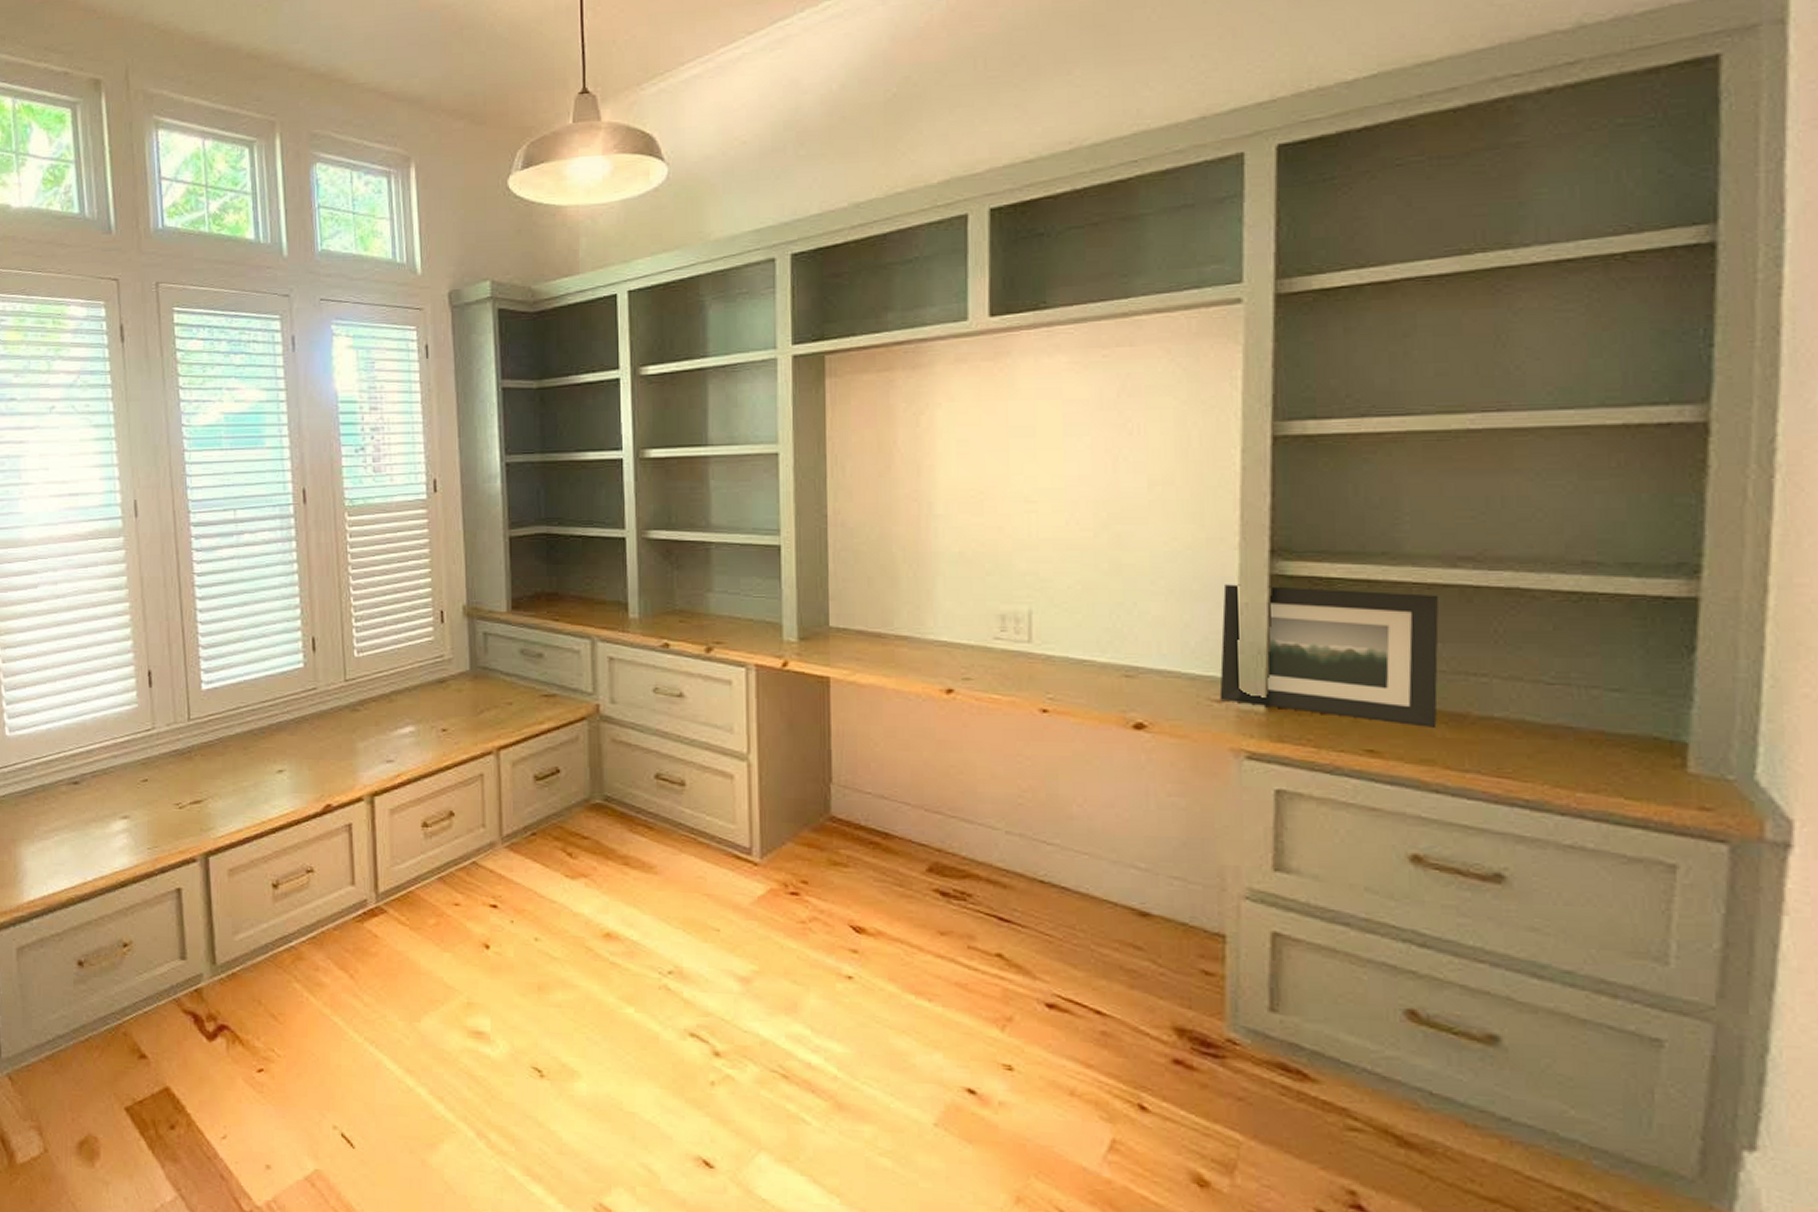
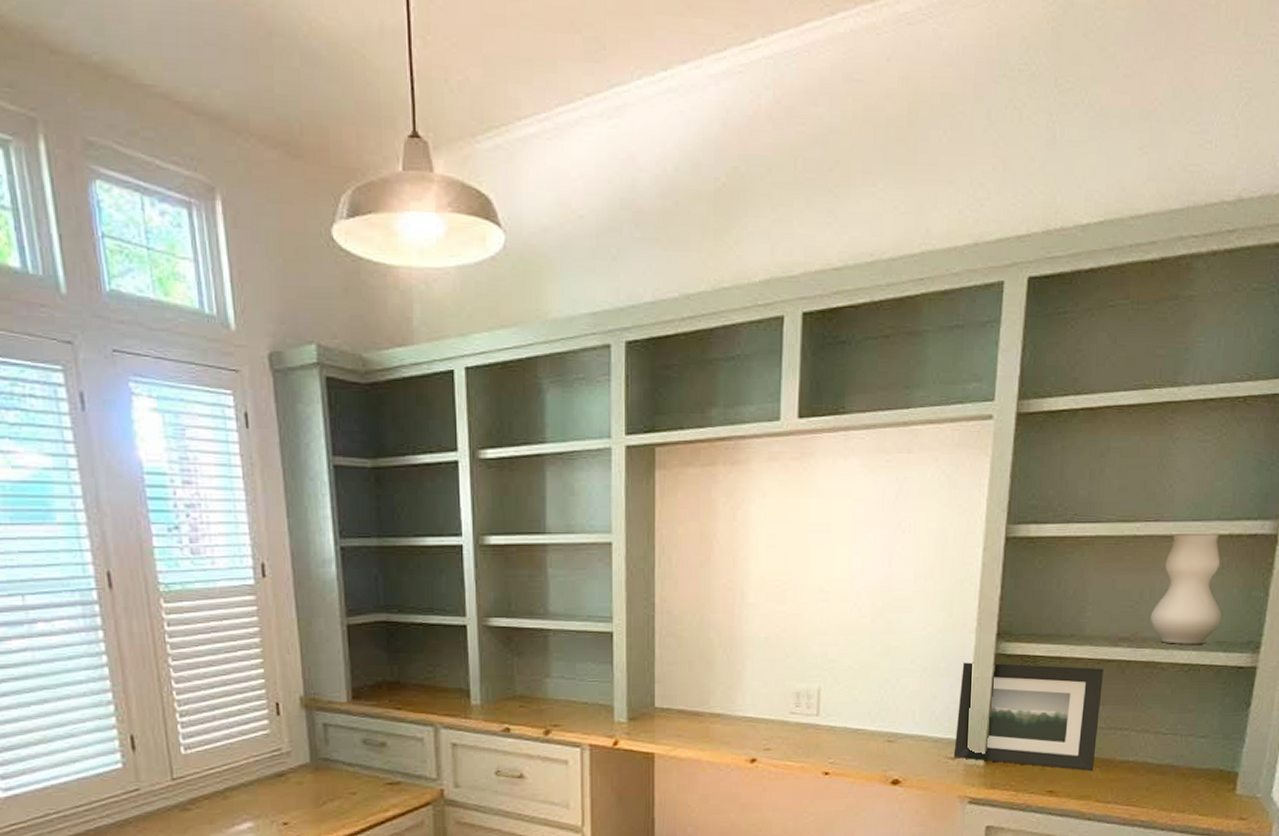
vase: none [1505,423,1627,566] -> present [1150,532,1222,644]

